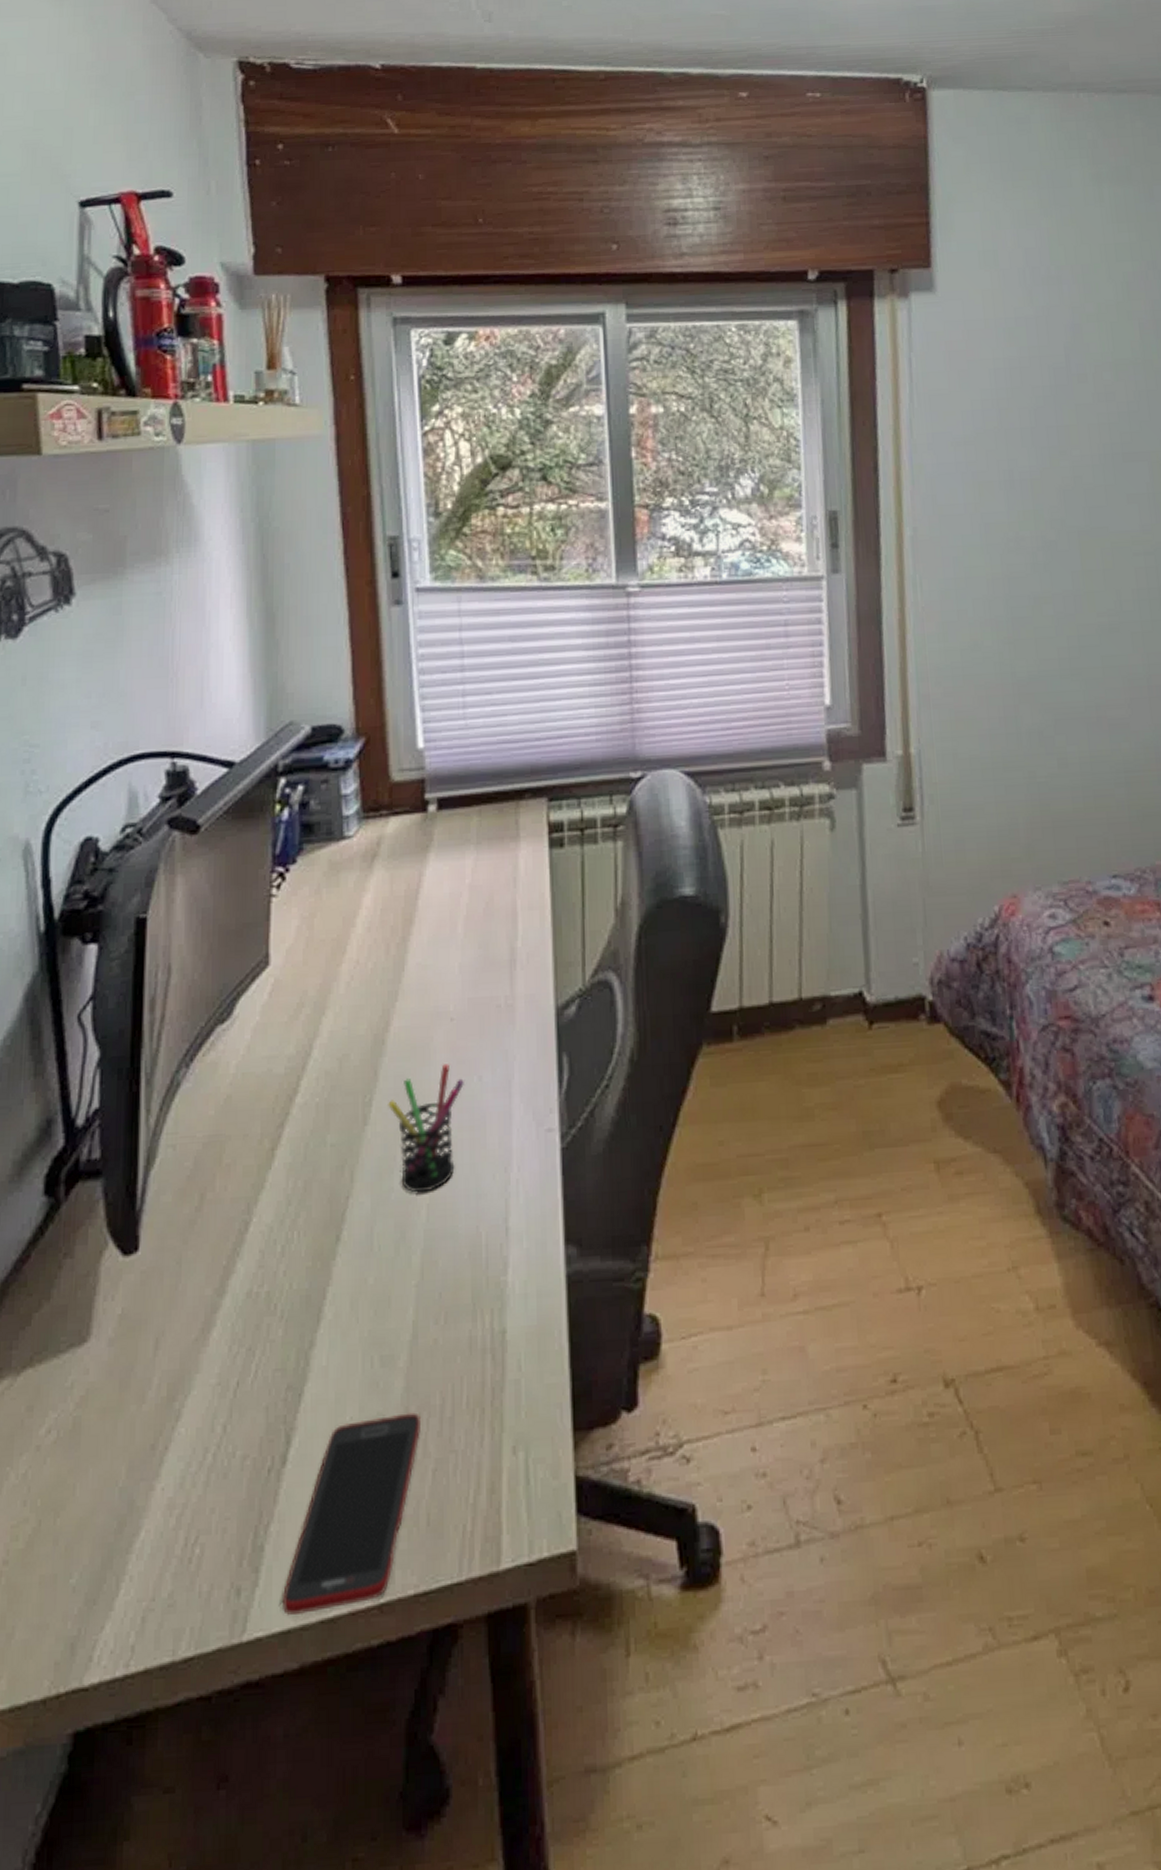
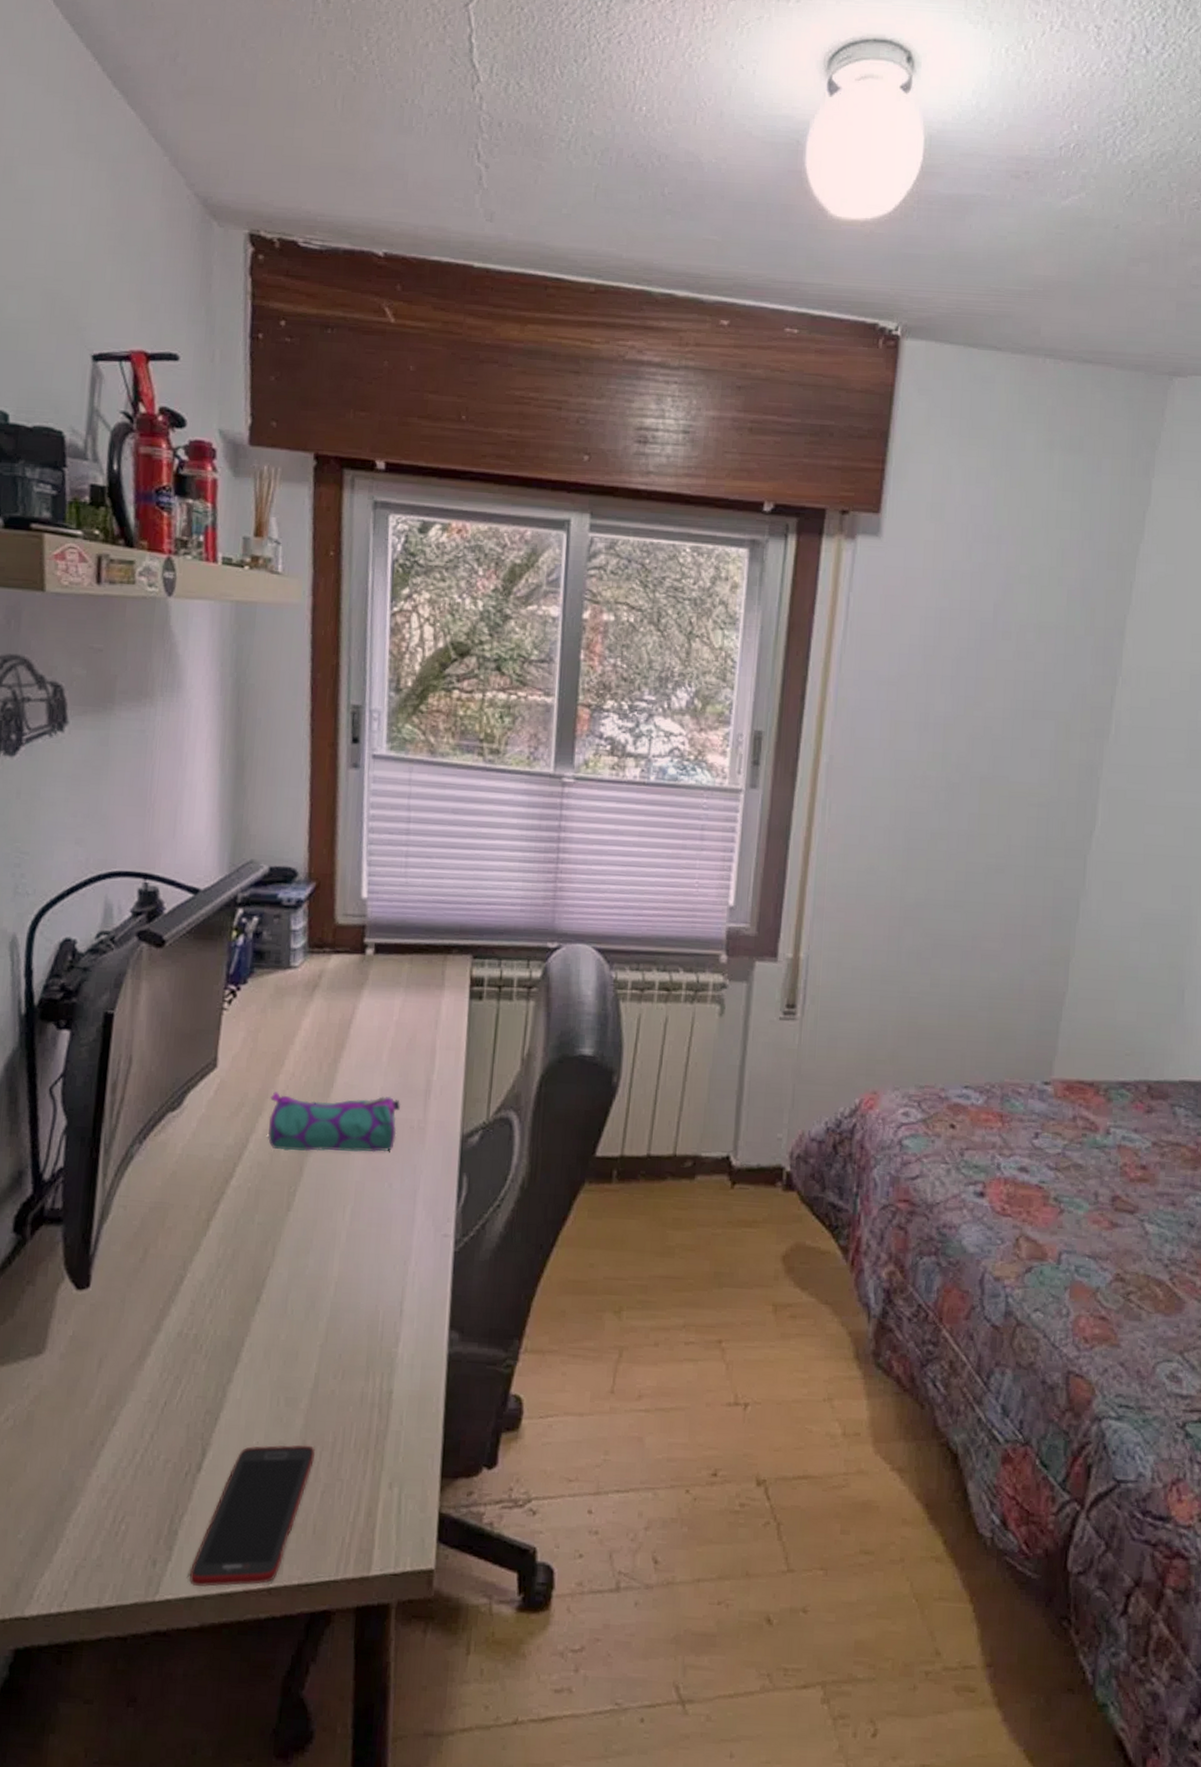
pencil case: none [333,973,483,1054] -> present [267,1092,400,1153]
pen holder: present [388,1064,464,1193] -> none [309,1169,376,1272]

